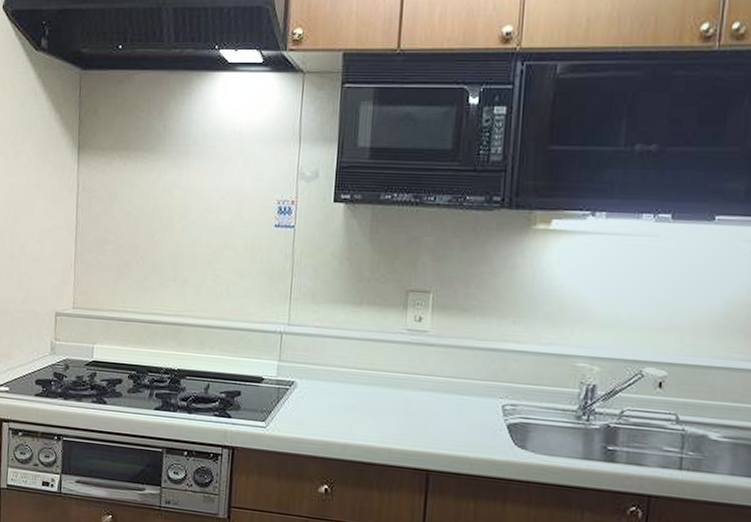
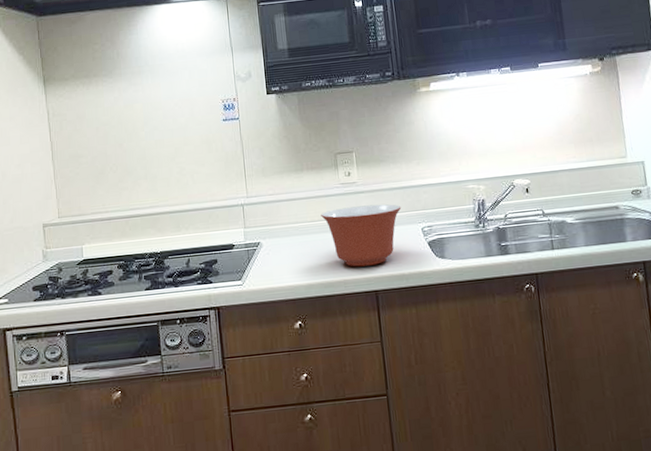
mixing bowl: none [375,359,481,439] -> present [321,204,402,267]

